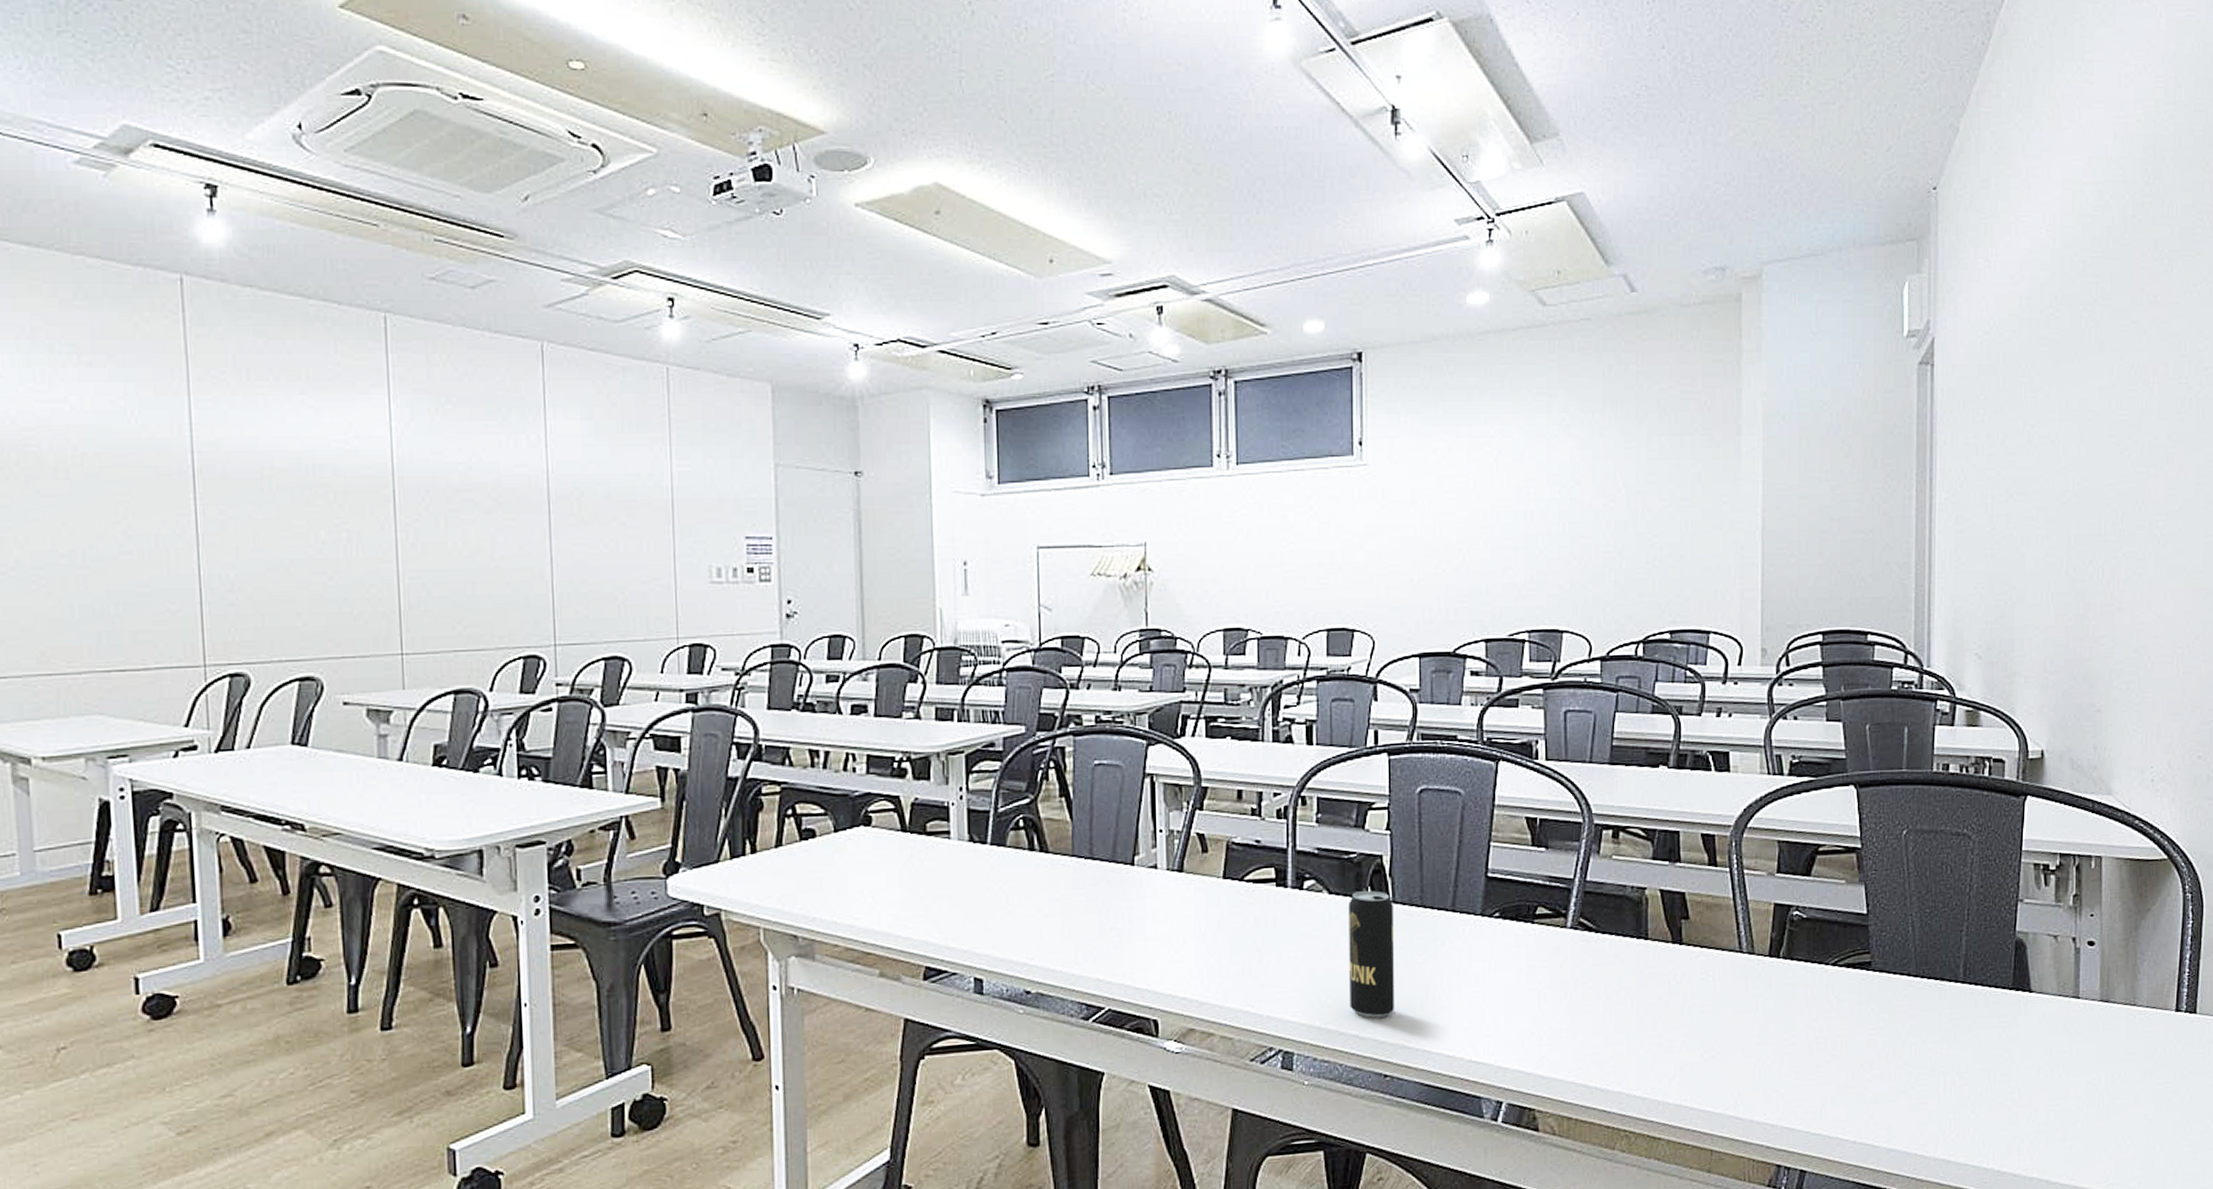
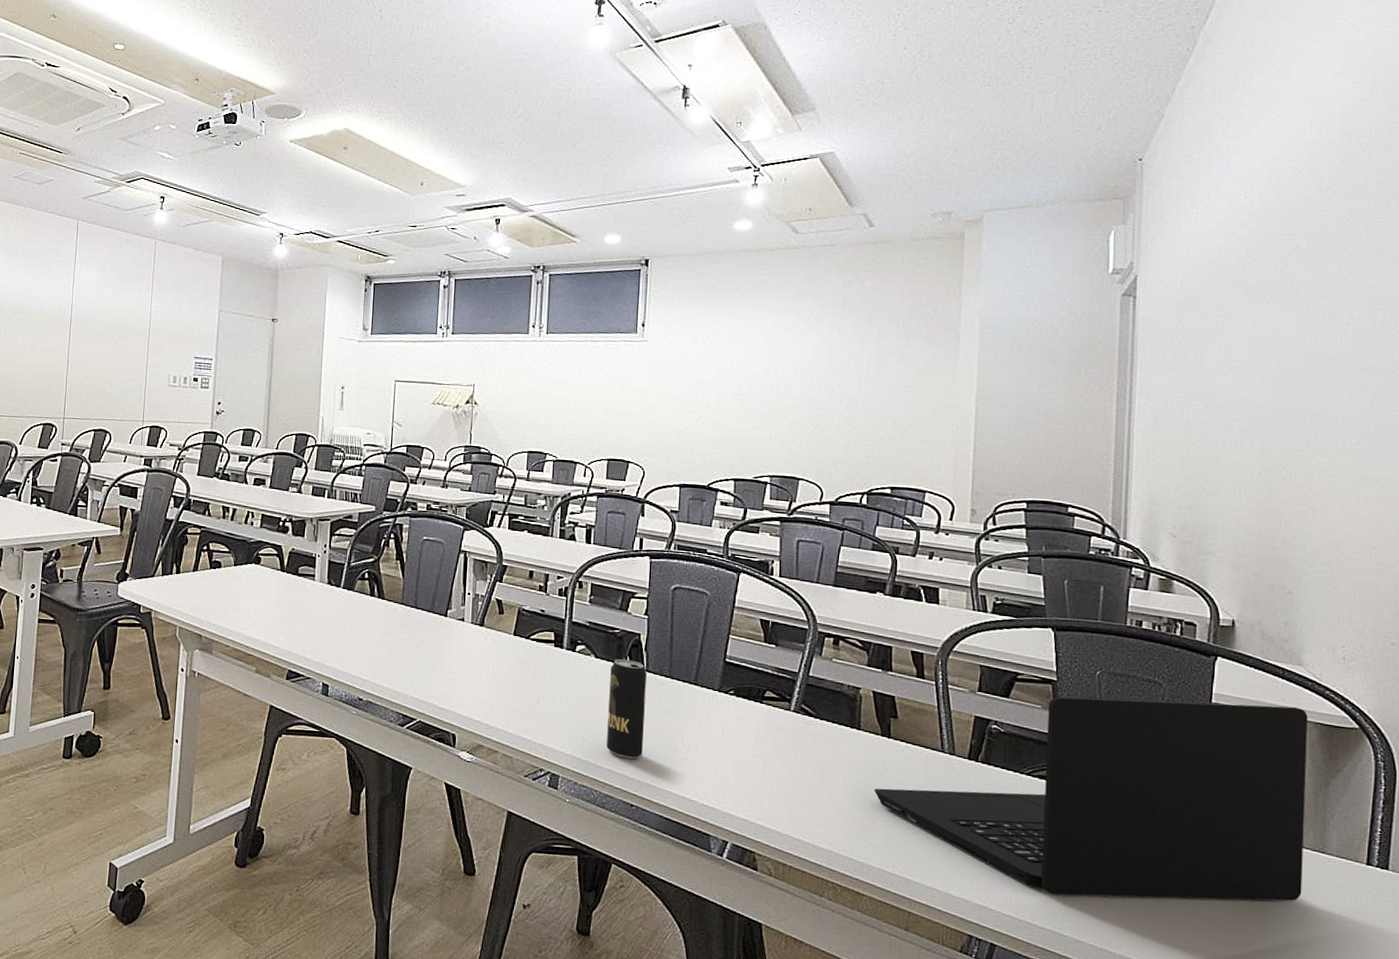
laptop: none [1667,843,2118,1102] -> present [874,696,1308,901]

